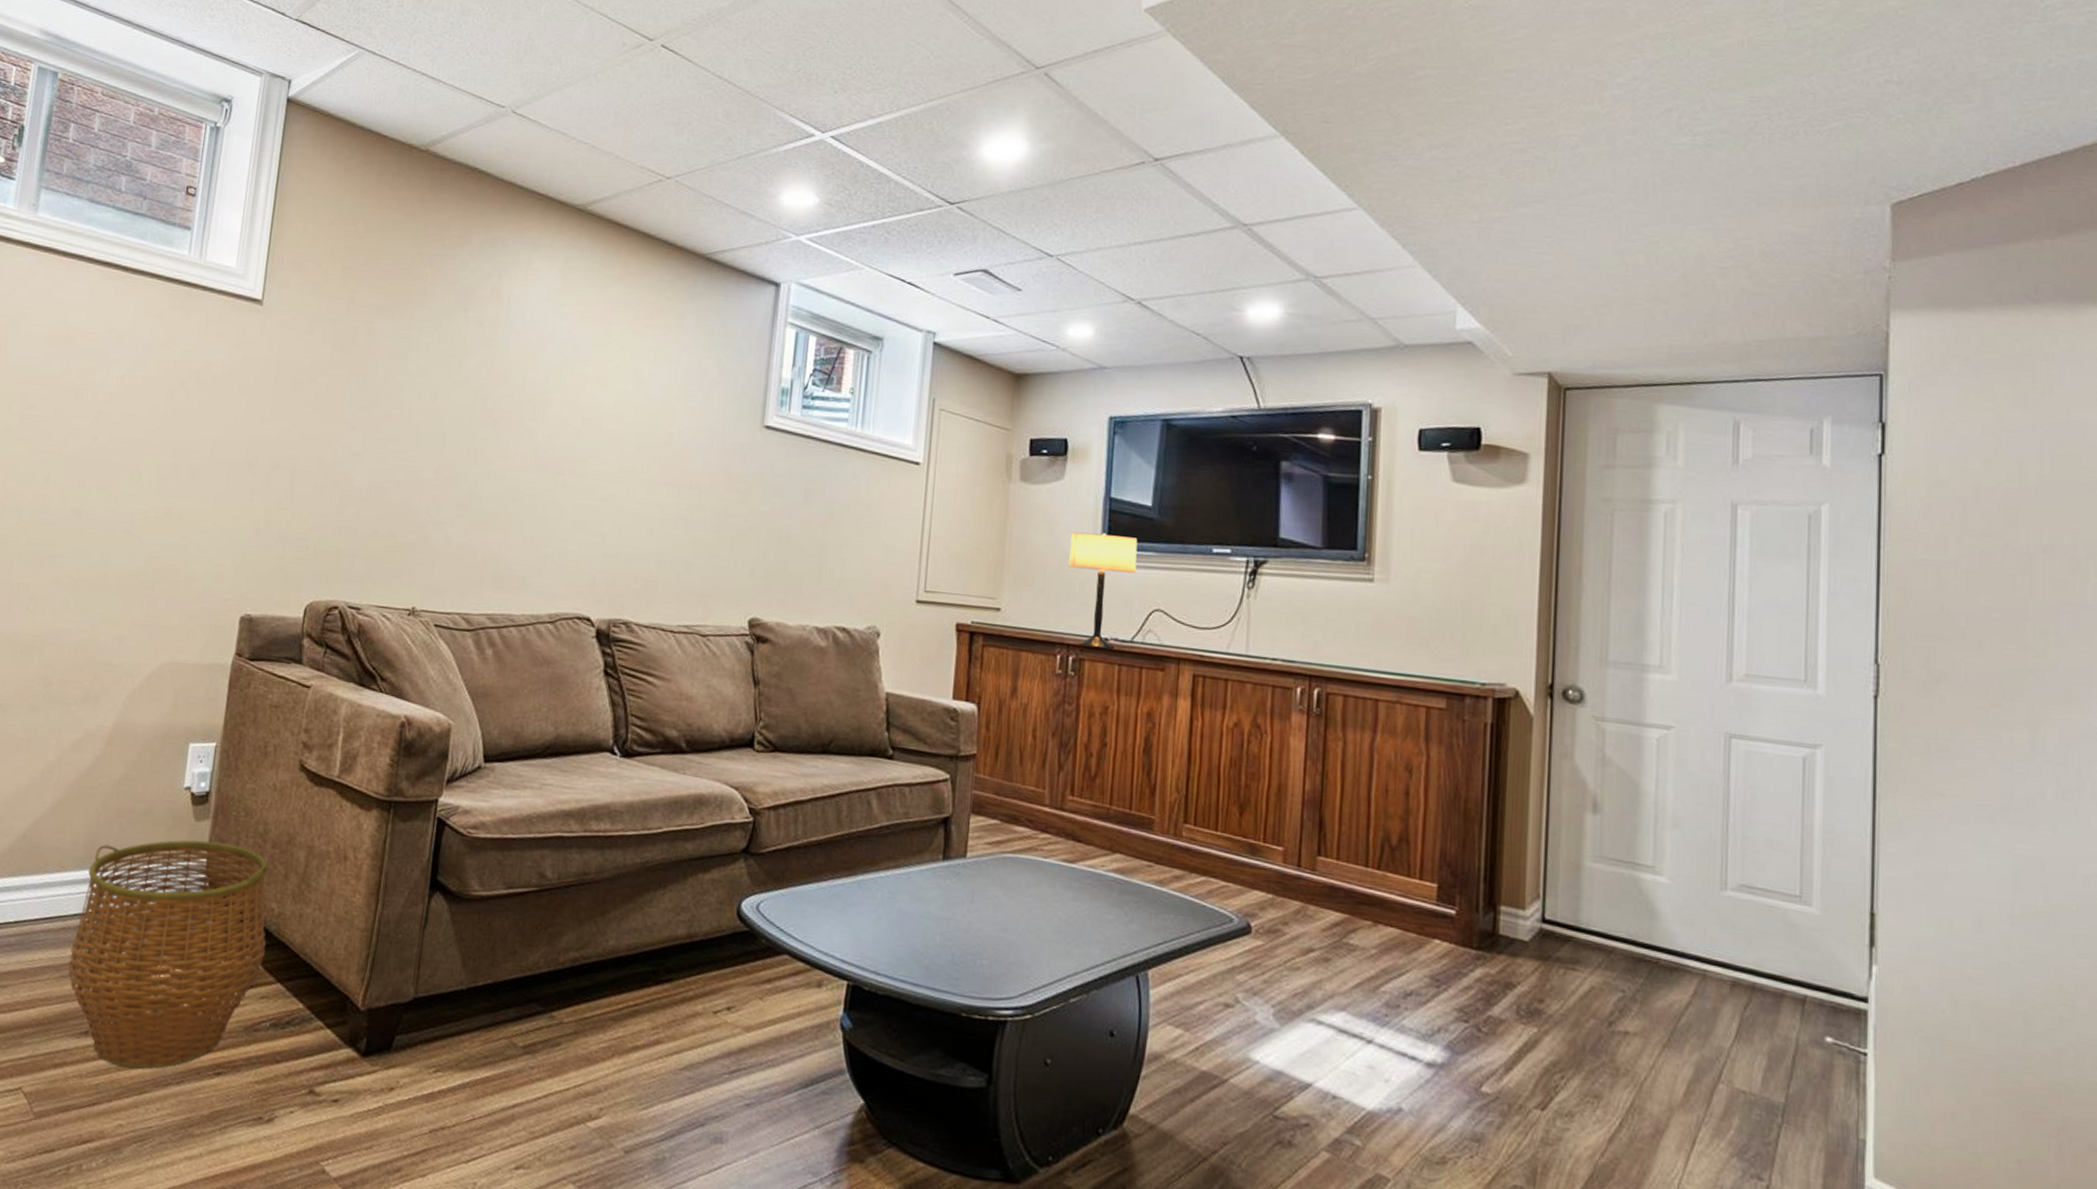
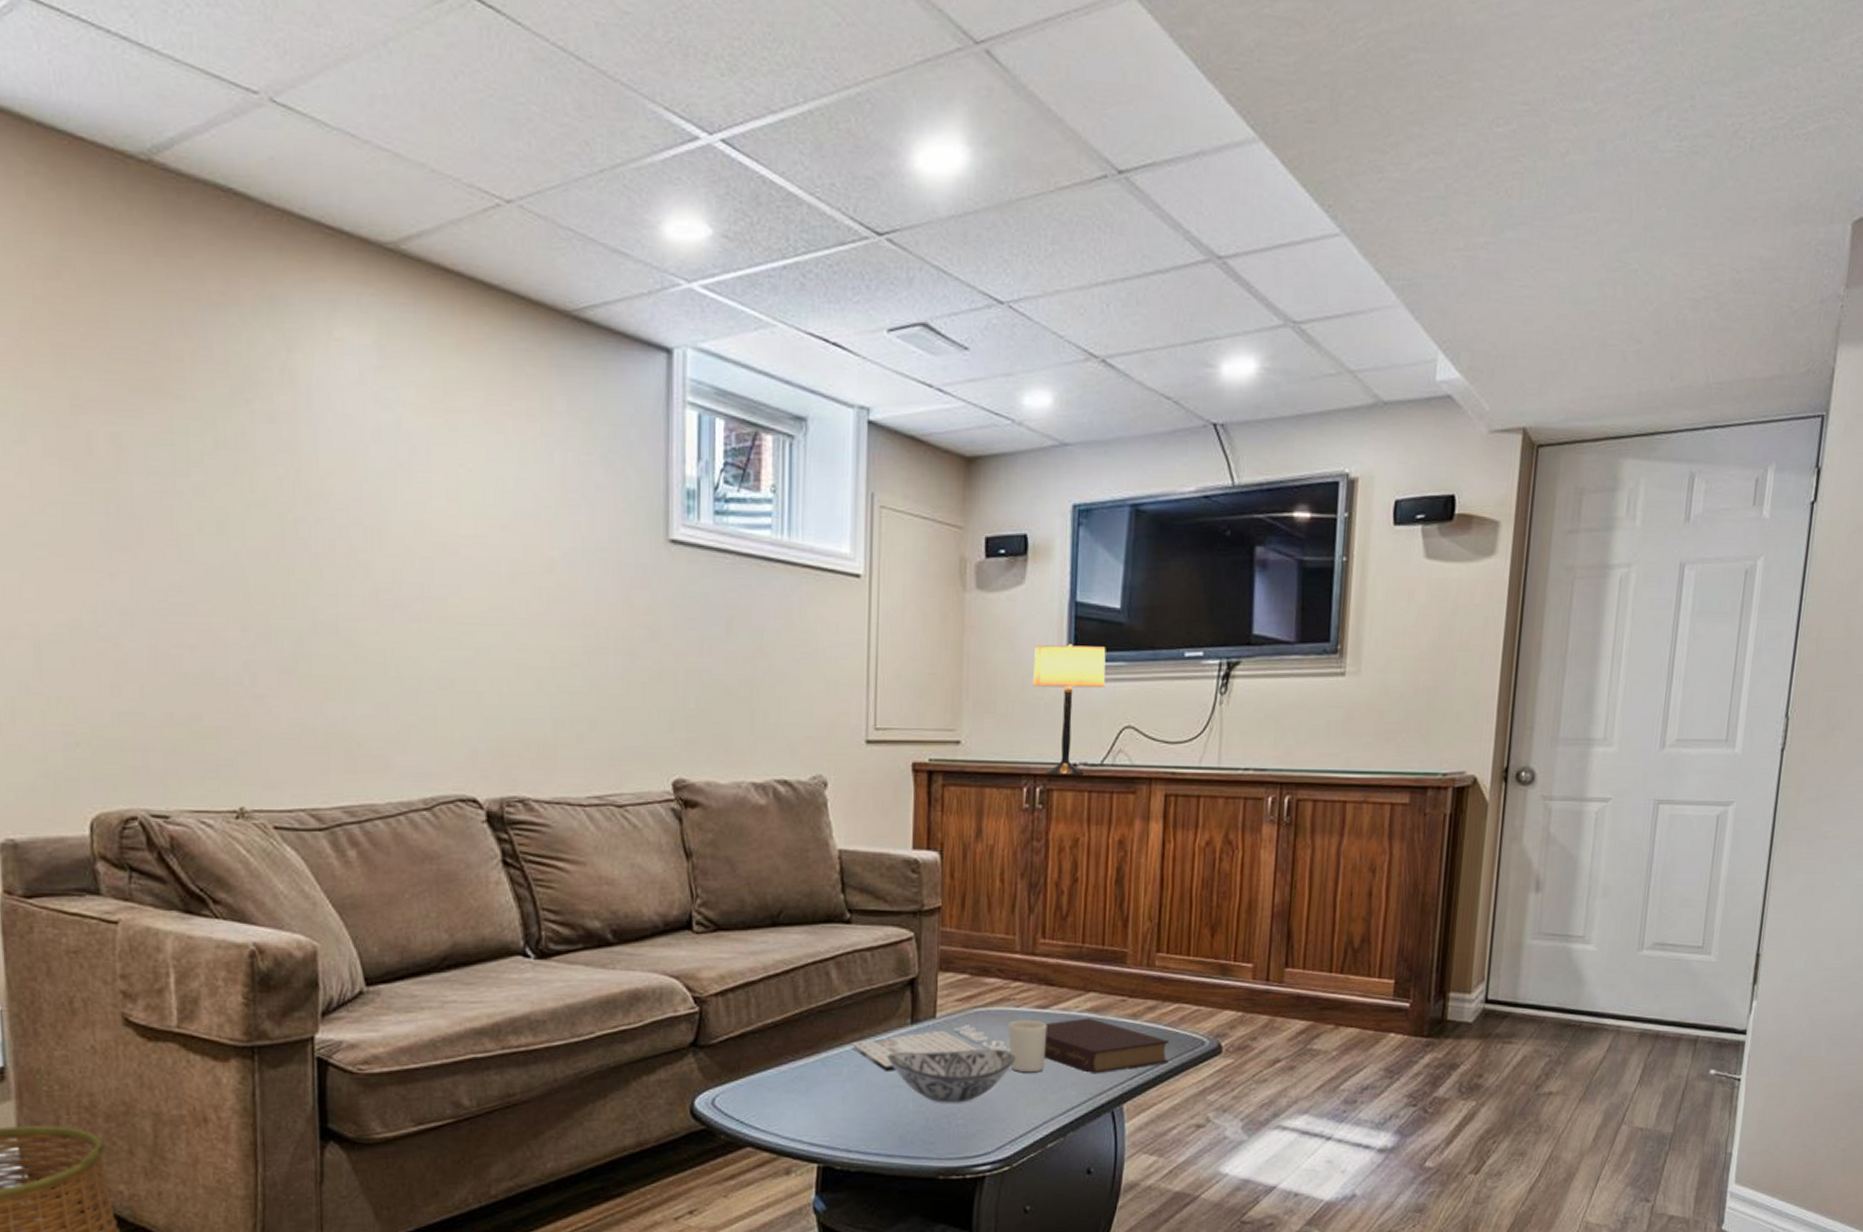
magazine: none [886,868,1037,904] -> present [851,1025,1011,1073]
decorative bowl: none [918,884,1042,943] -> present [887,1048,1016,1103]
mug: none [1035,870,1074,925] -> present [1008,1020,1047,1073]
book: none [1068,877,1196,936] -> present [1043,1017,1169,1074]

